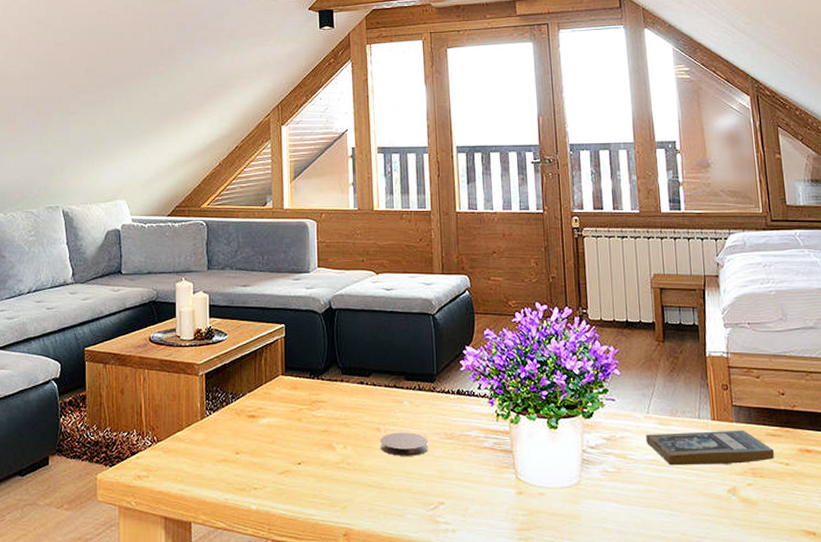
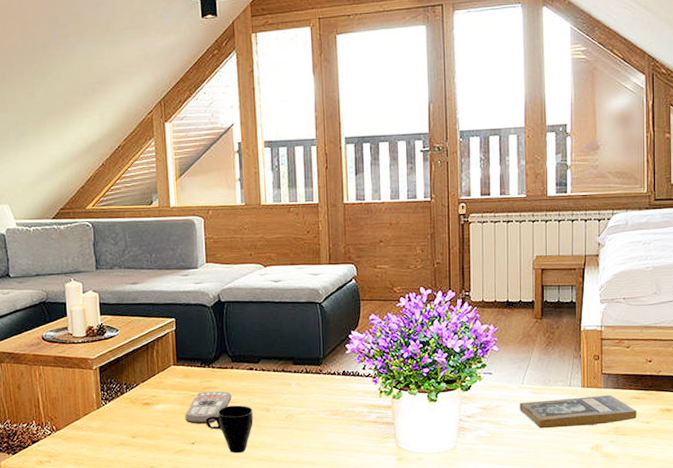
remote control: none [292,405,341,442] -> present [185,391,232,424]
cup: none [313,423,364,478] -> present [205,405,254,454]
coaster: present [380,432,429,456] -> none [269,411,315,433]

